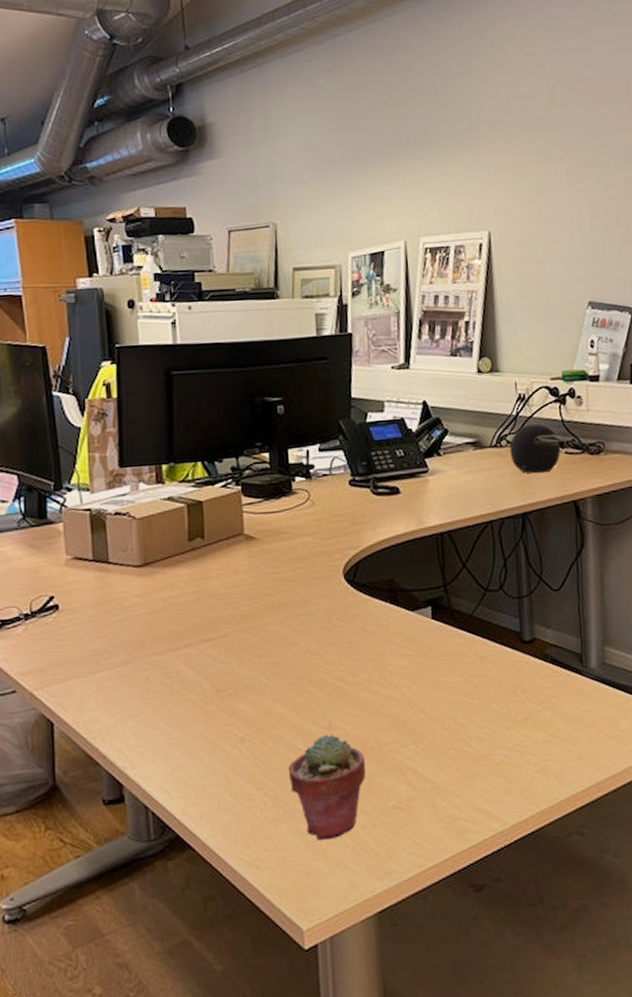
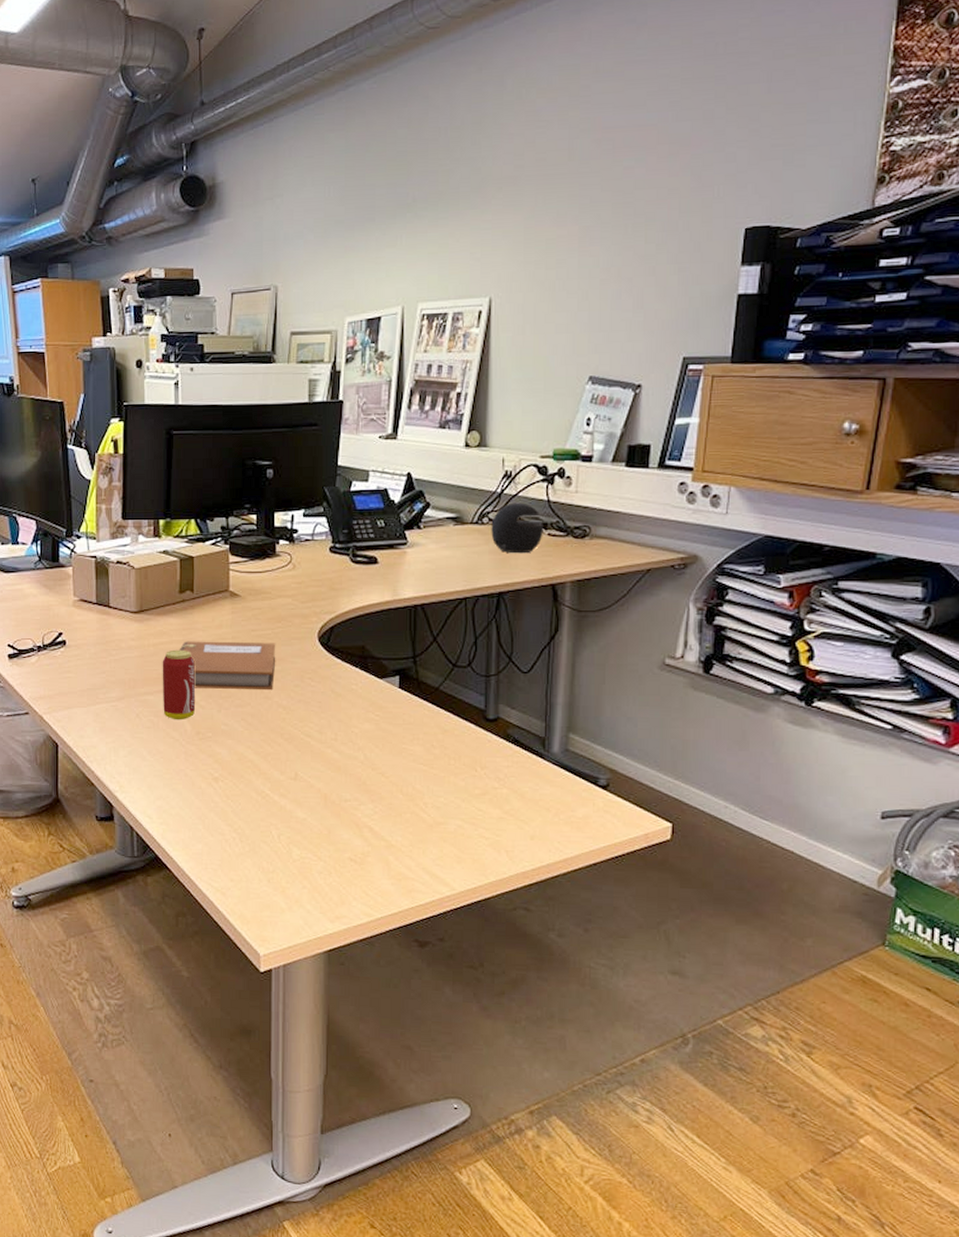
beverage can: none [172,601,214,680] -> present [162,649,196,721]
notebook: none [191,584,299,642] -> present [179,641,276,691]
potted succulent: present [288,734,366,841] -> none [256,784,326,880]

